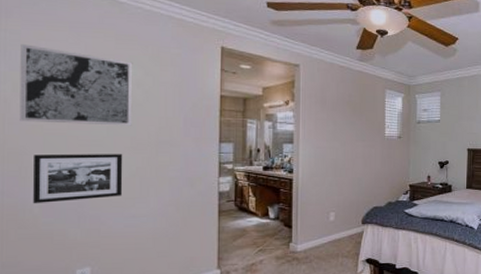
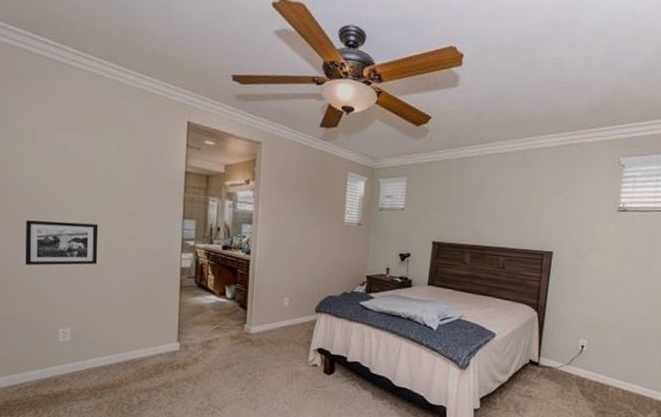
wall art: present [19,44,133,126] -> none [15,115,108,198]

